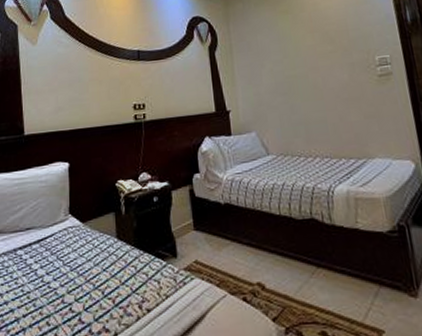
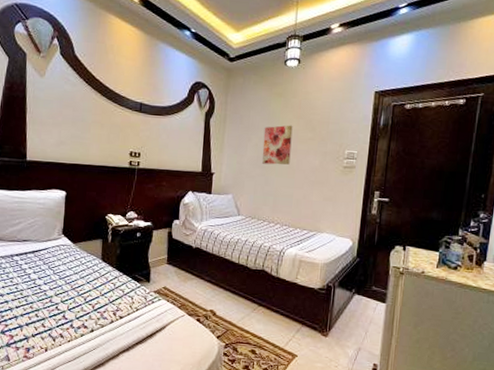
wall art: none [276,41,315,90] -> present [261,125,293,165]

